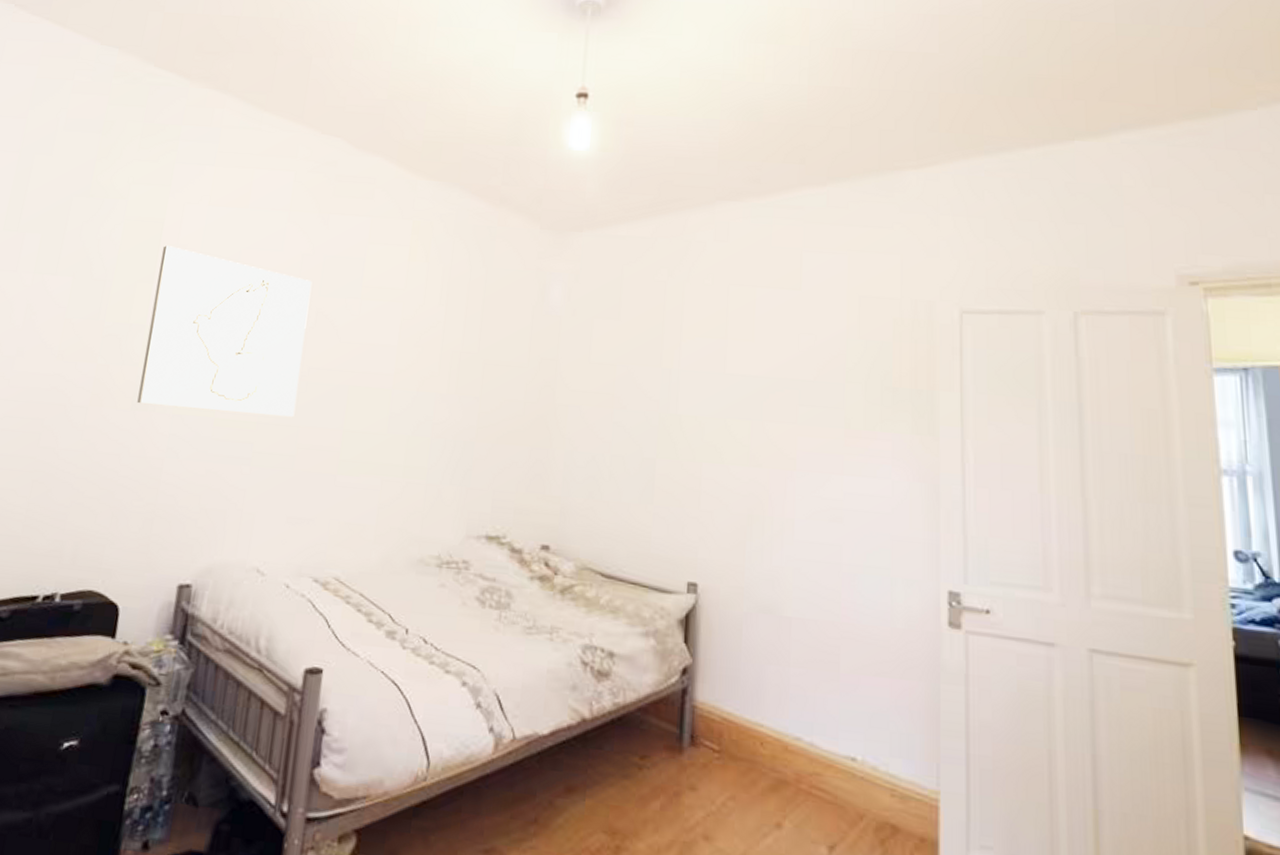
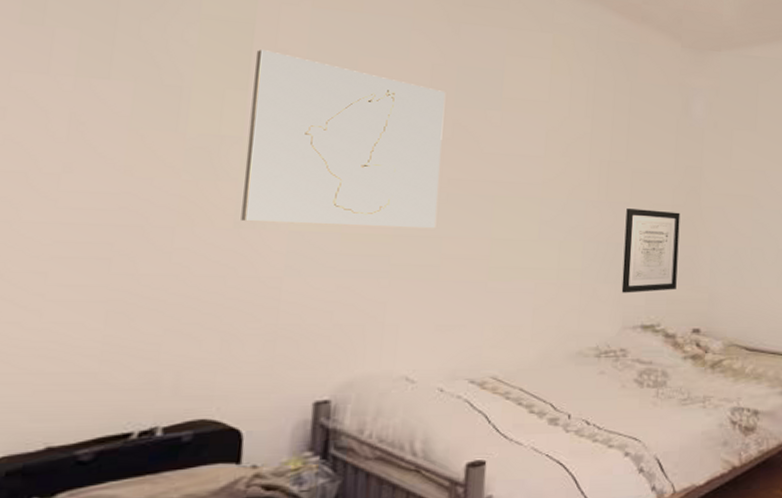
wall art: none [467,404,533,498] -> present [621,208,680,293]

